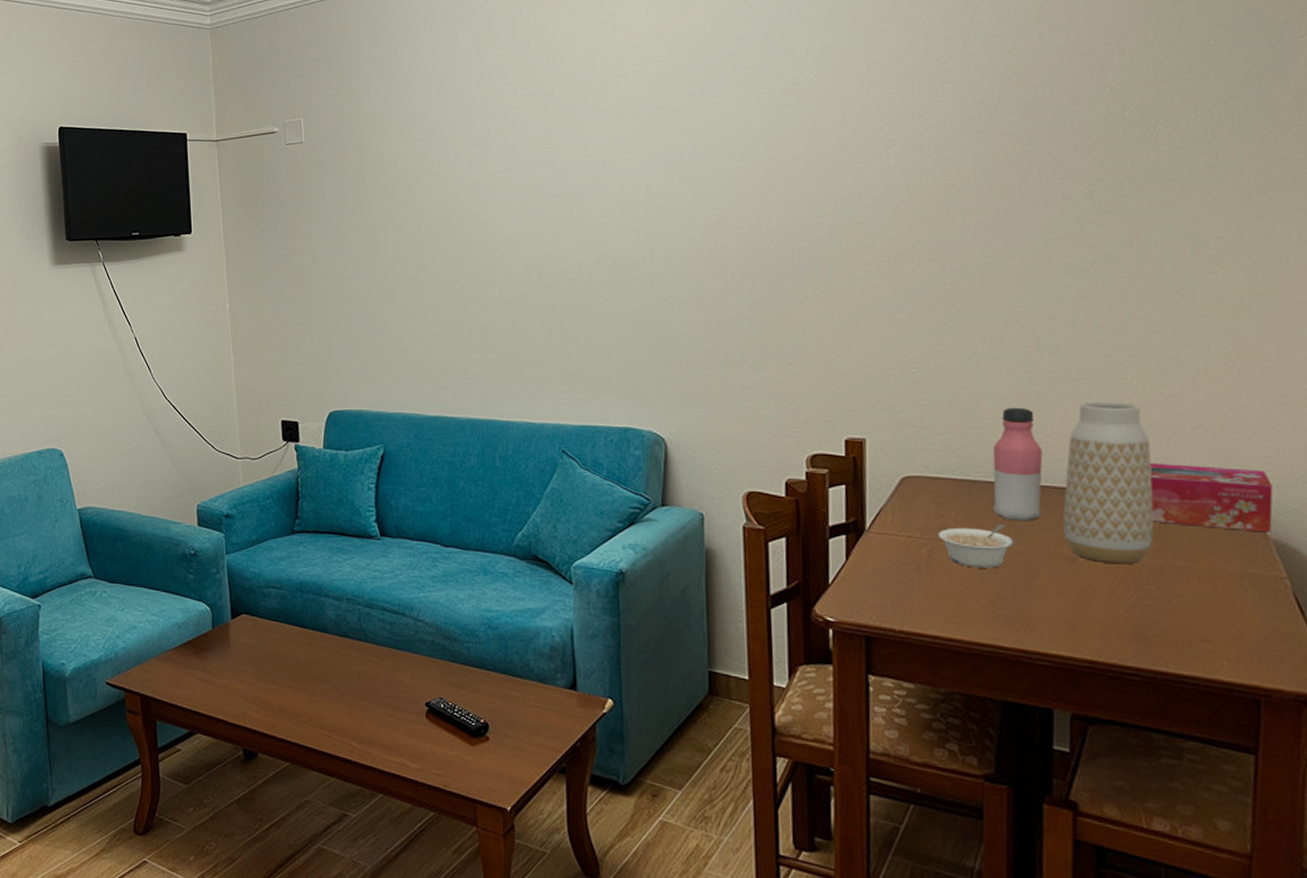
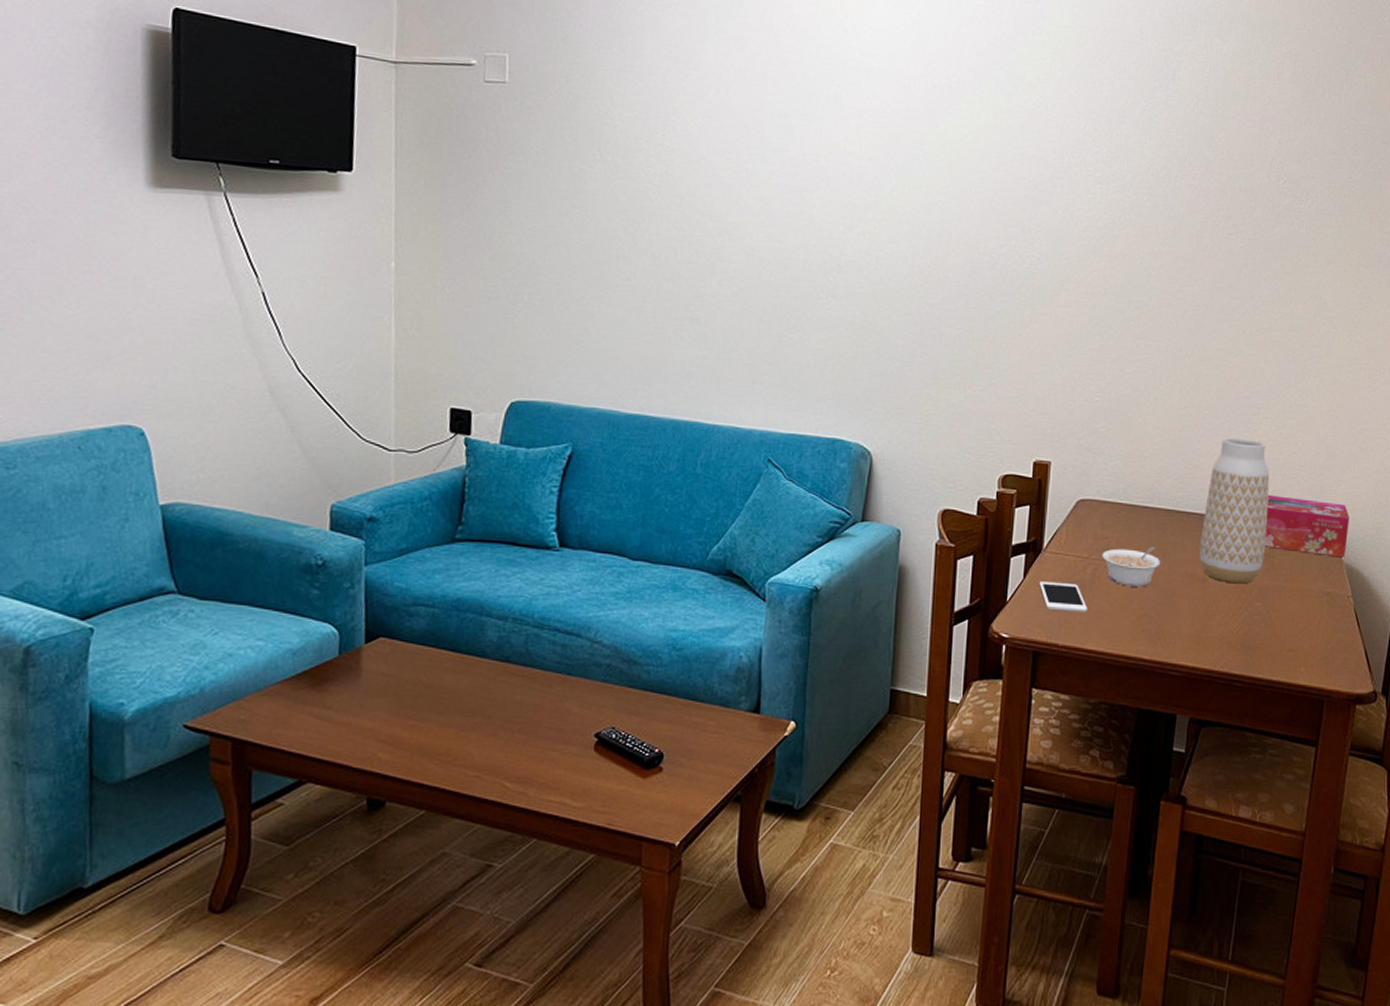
cell phone: none [864,563,927,596] -> present [1039,581,1088,612]
water bottle: present [992,407,1043,521] -> none [1147,439,1191,544]

